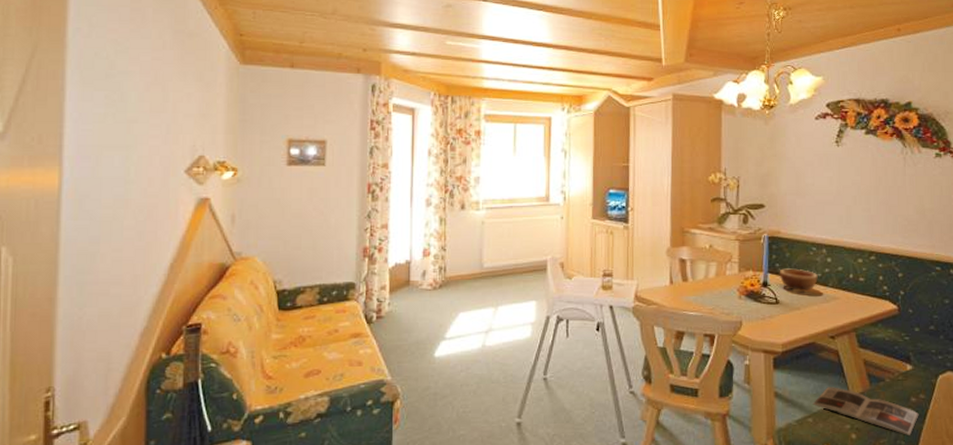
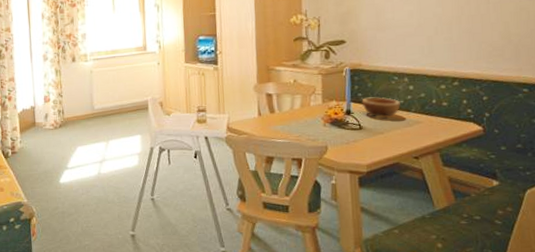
magazine: present [813,387,919,436] -> none [398,202,506,245]

